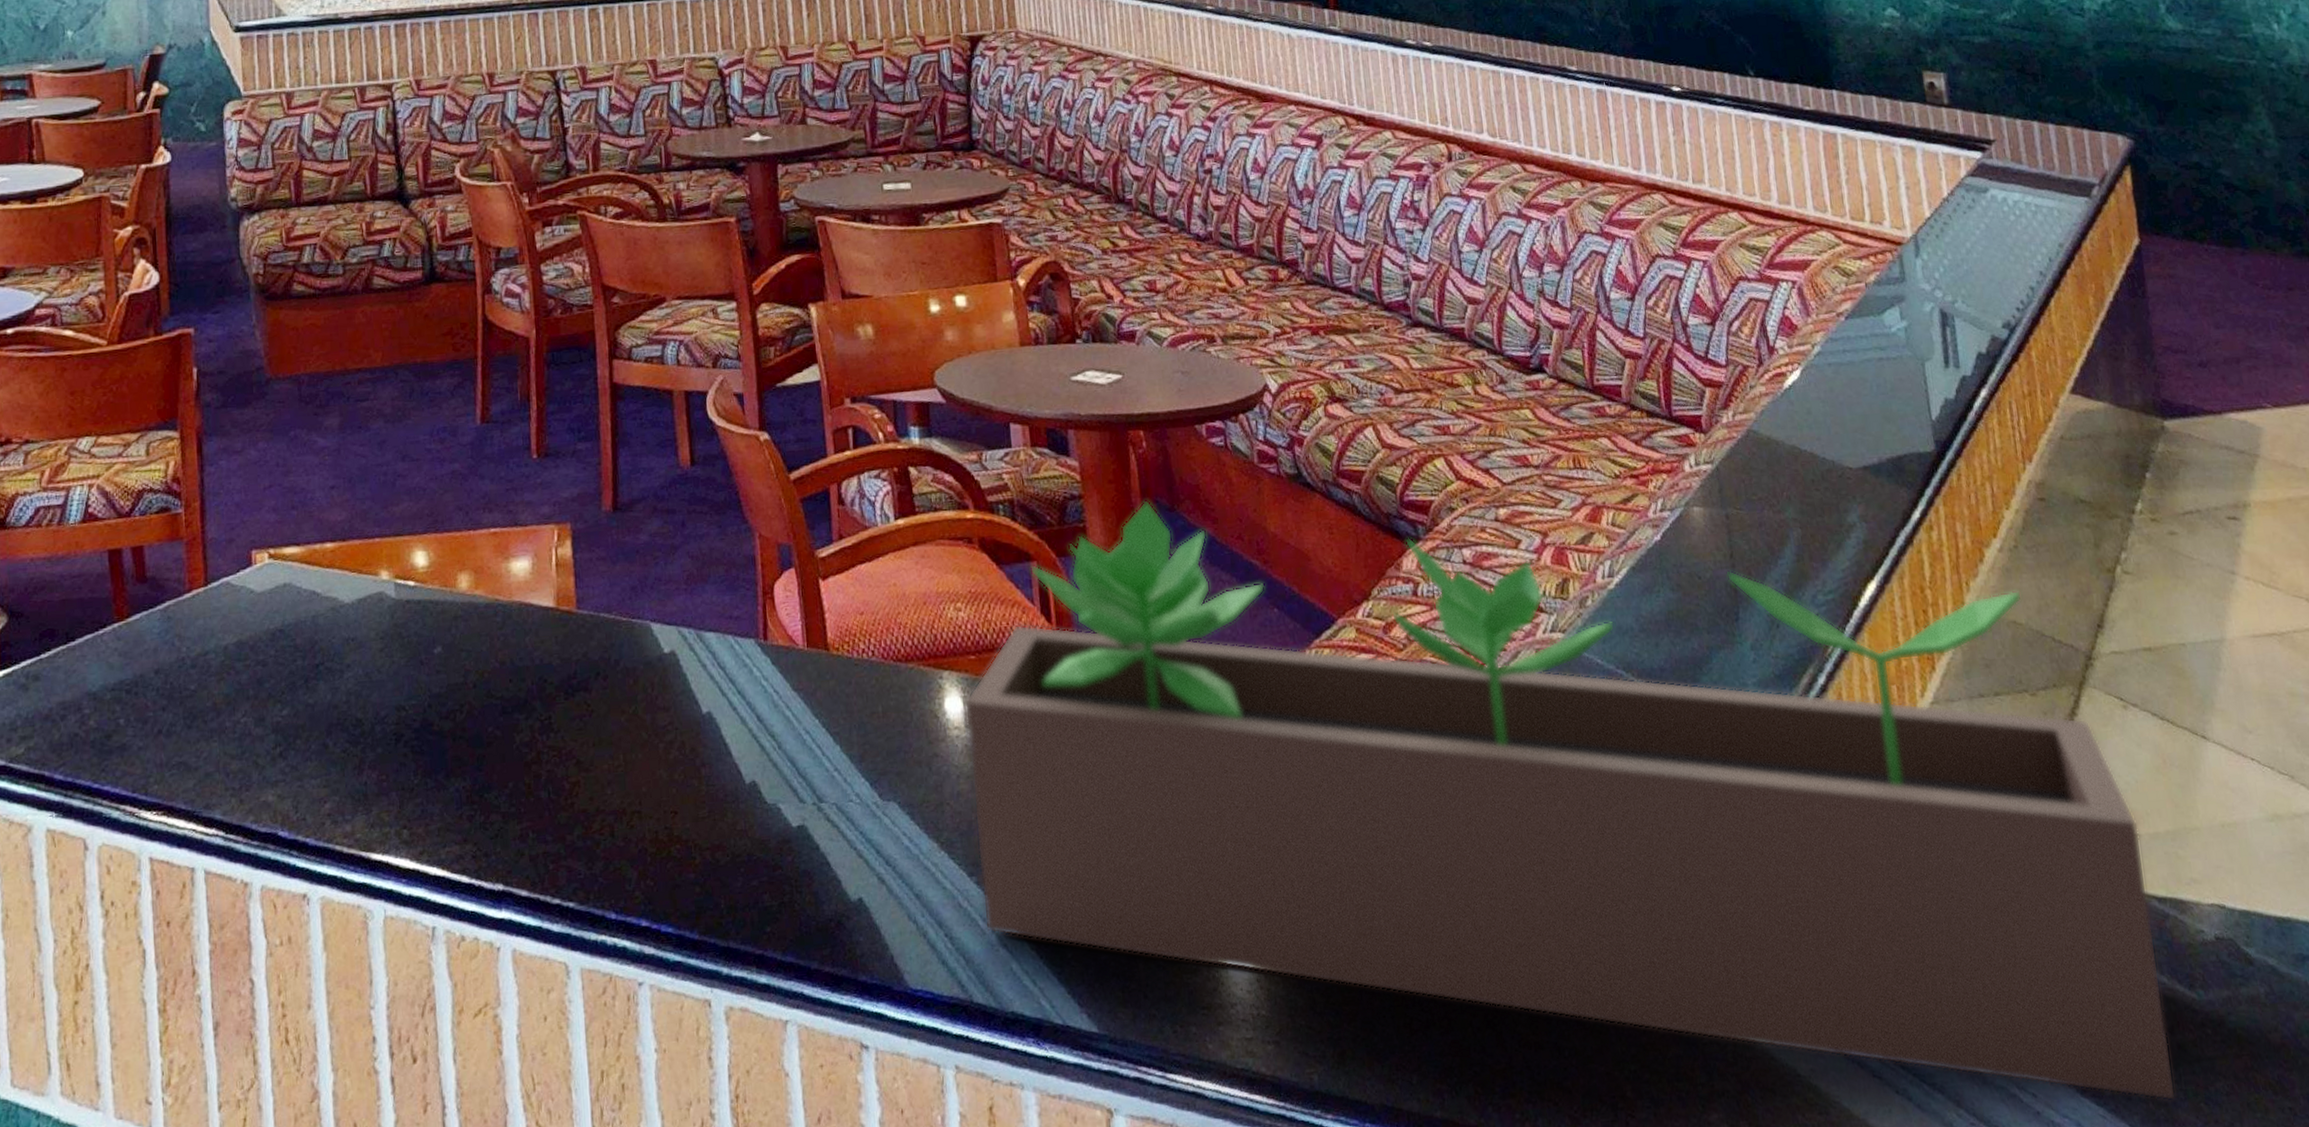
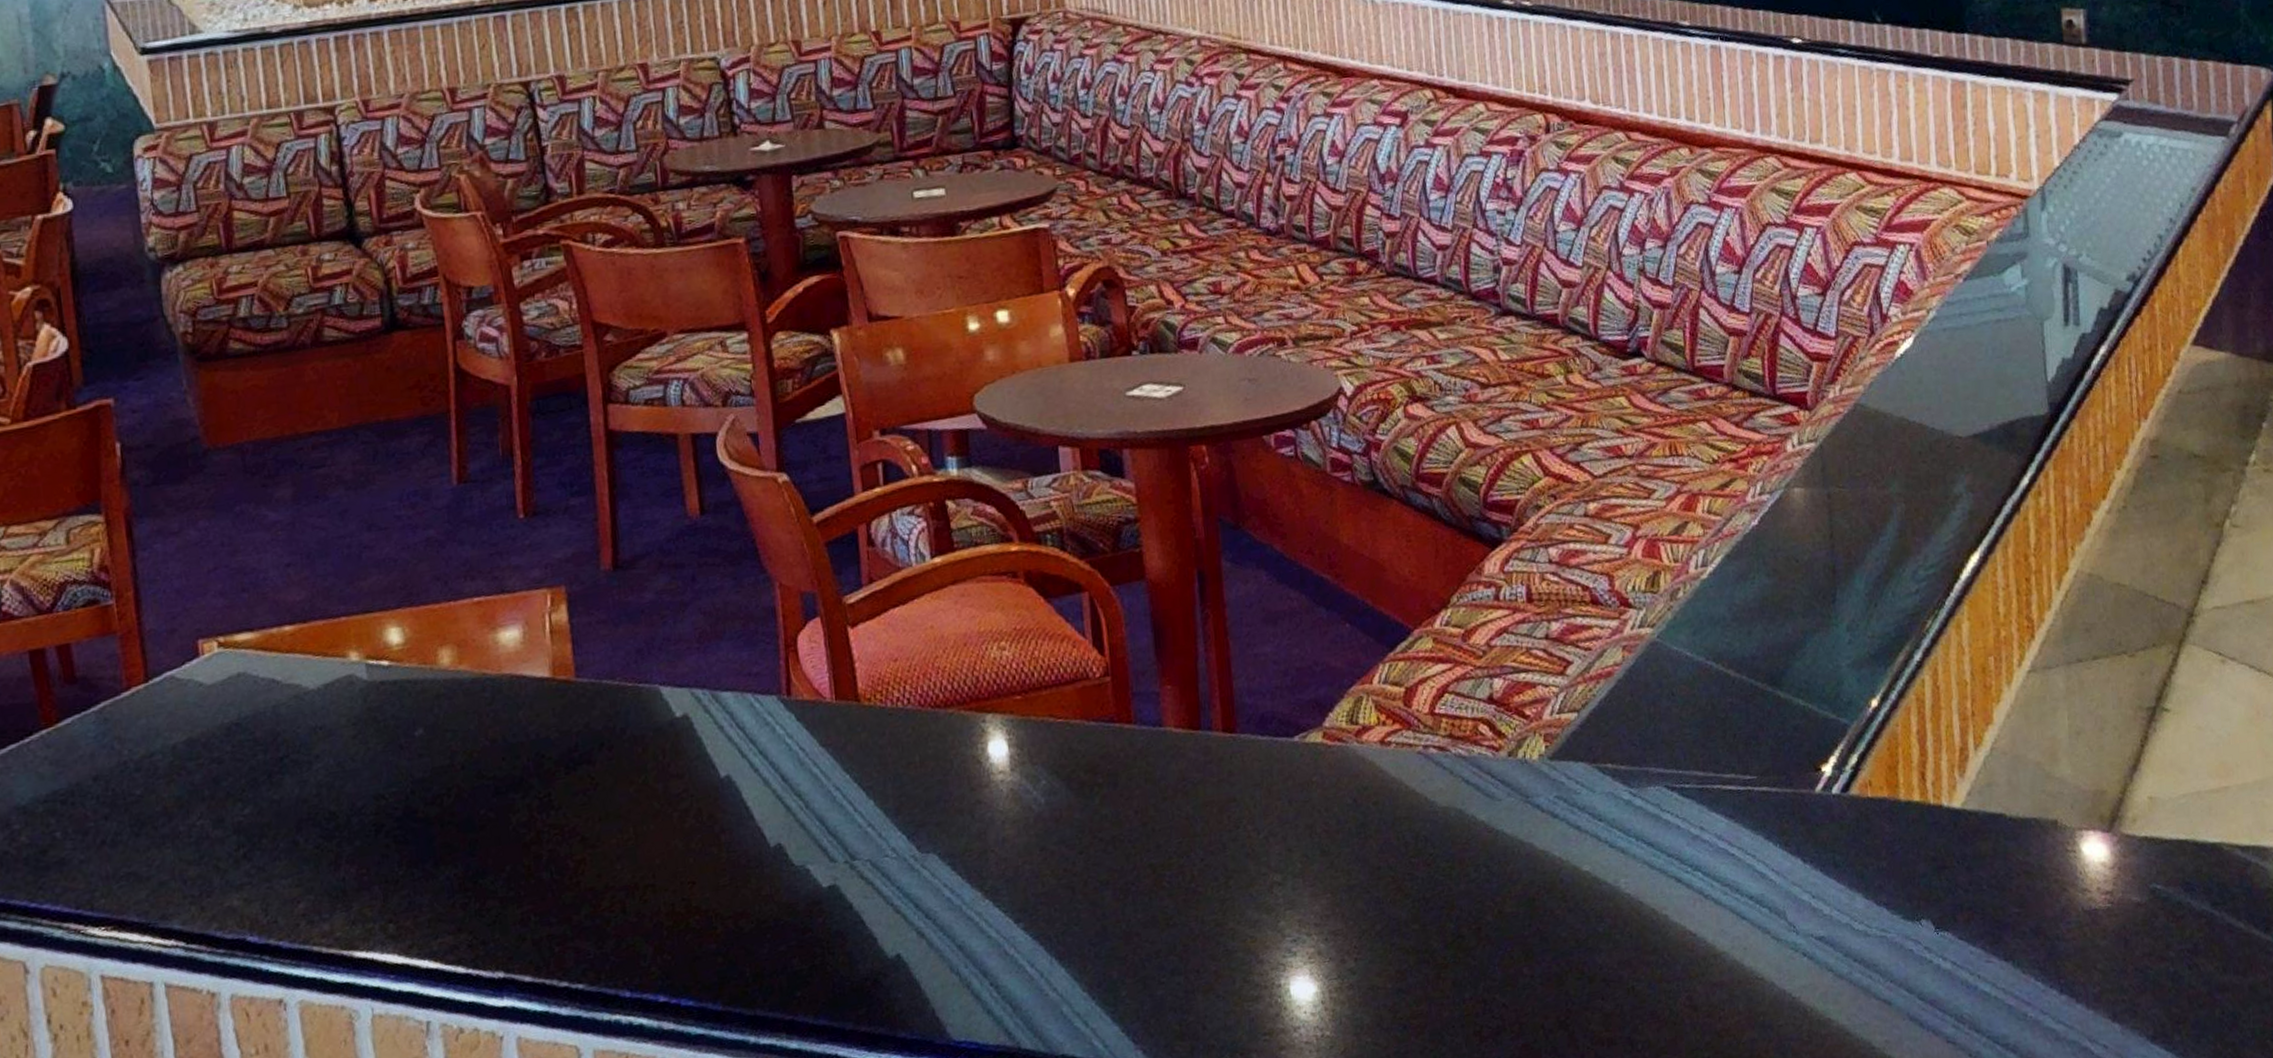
succulent planter: present [964,500,2177,1101] -> none [1009,519,2244,1041]

